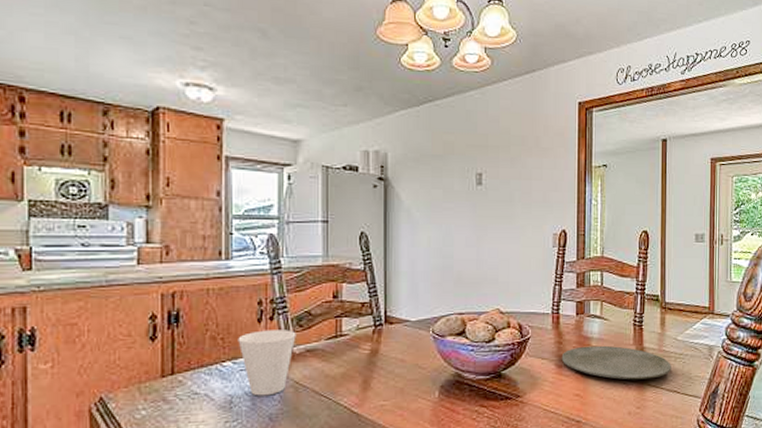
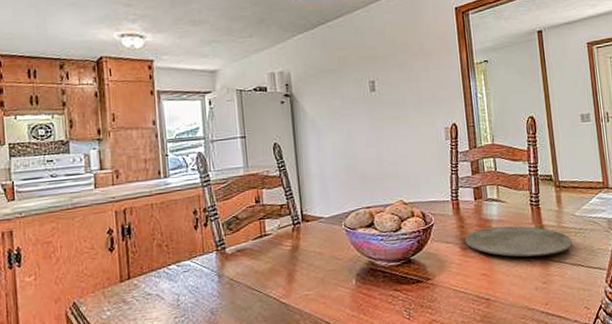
cup: present [238,329,296,396] -> none [179,233,228,294]

